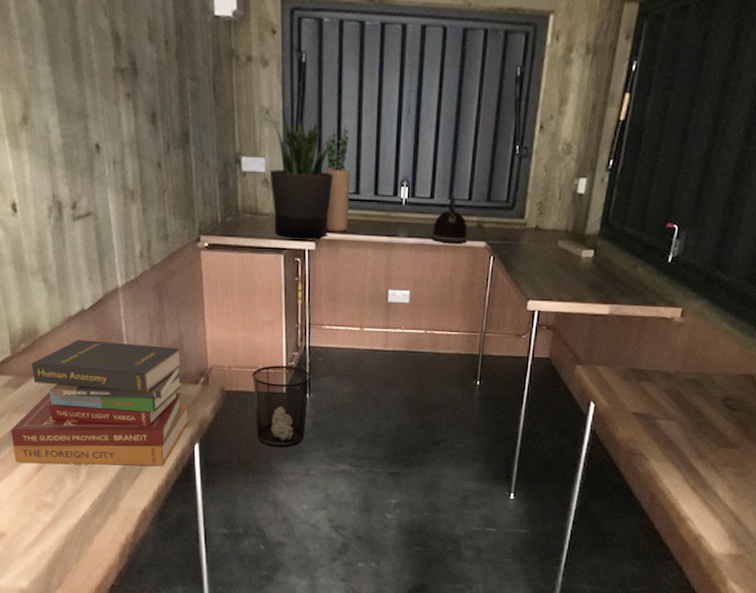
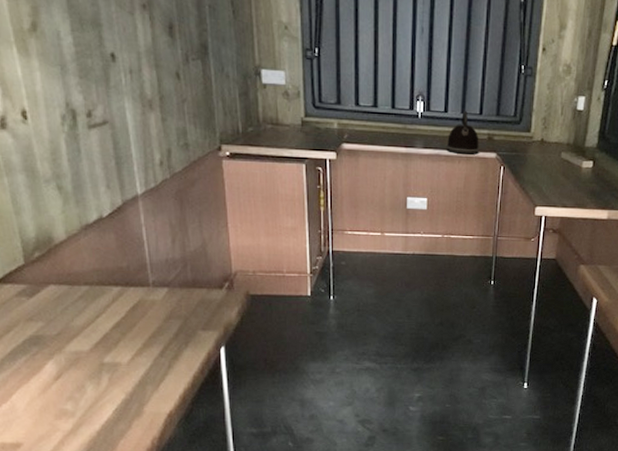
books: present [9,339,189,466] -> none [24,247,214,372]
waste bin: present [252,365,312,448] -> none [277,269,335,348]
planter: present [269,109,334,240] -> none [289,25,352,150]
vase: present [323,125,350,233] -> none [342,42,368,144]

